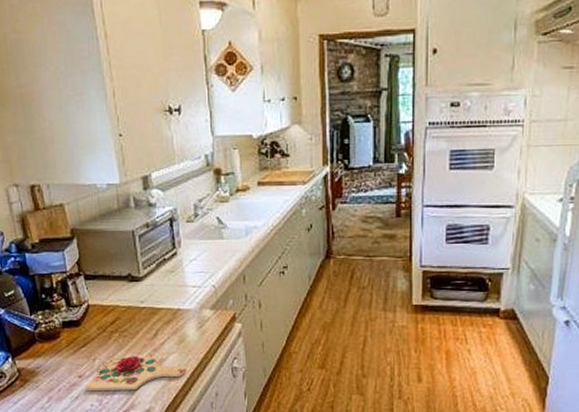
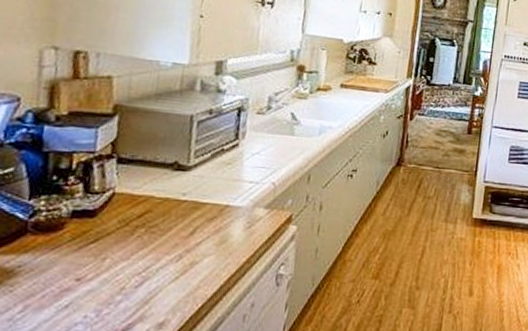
cutting board: present [86,355,185,392] -> none [83,254,221,299]

